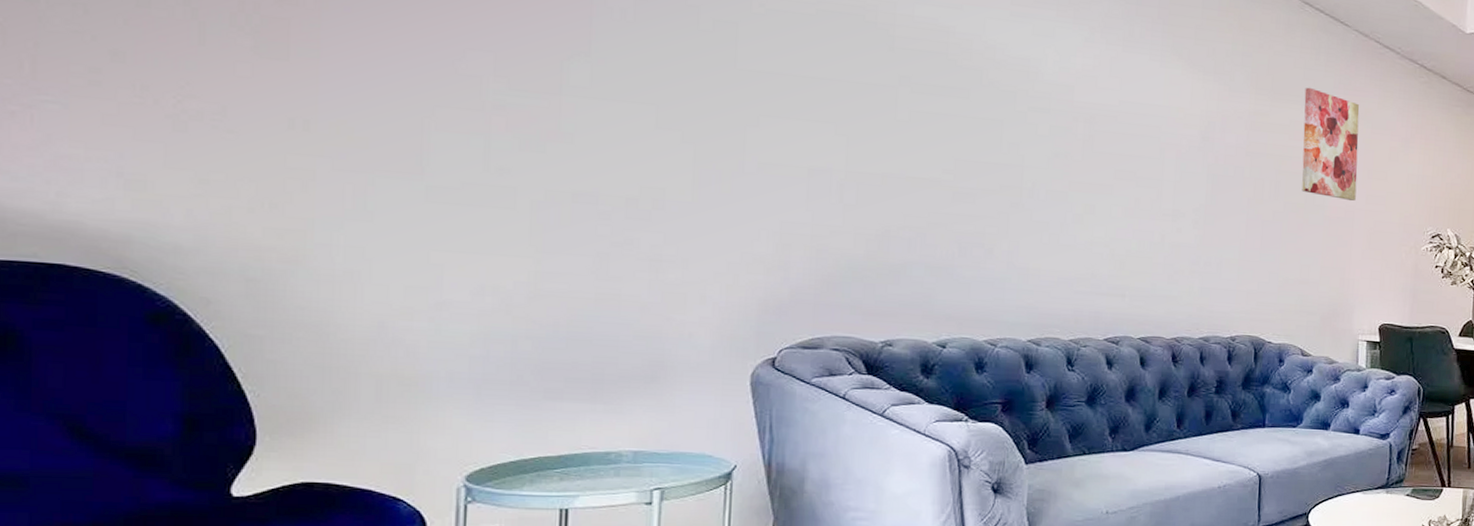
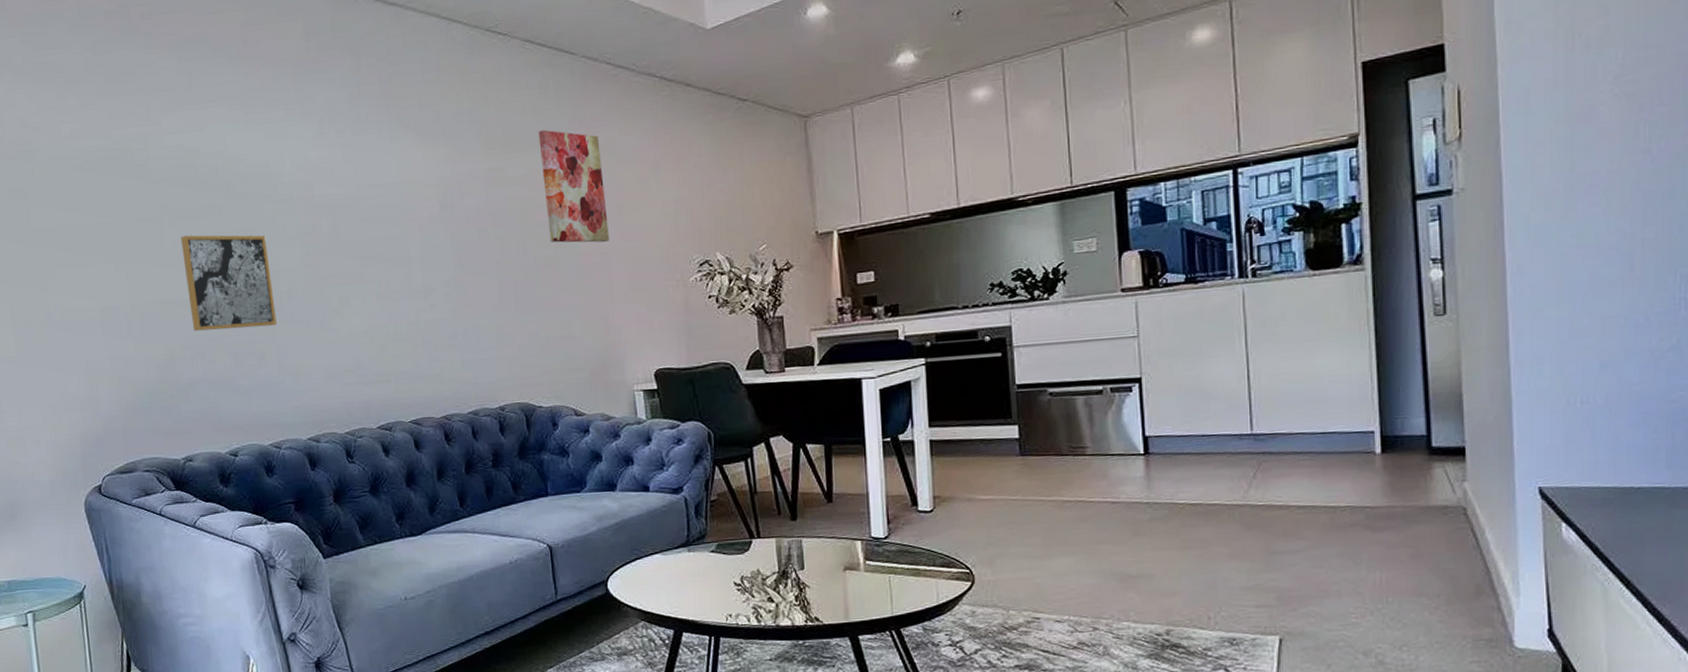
wall art: none [916,111,1015,221] -> present [181,235,277,331]

